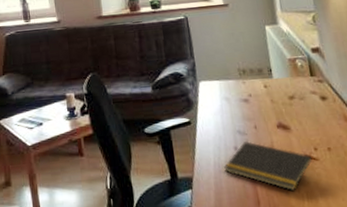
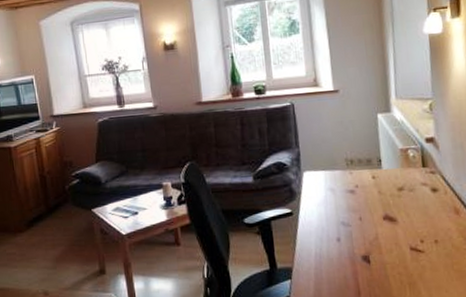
notepad: present [224,141,313,191] -> none [325,233,418,283]

